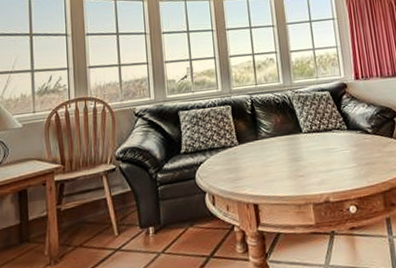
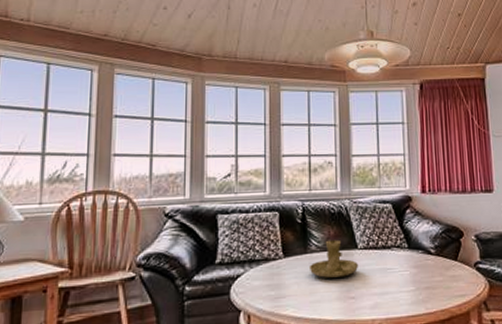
candle holder: none [262,126,304,161] -> present [310,239,358,278]

